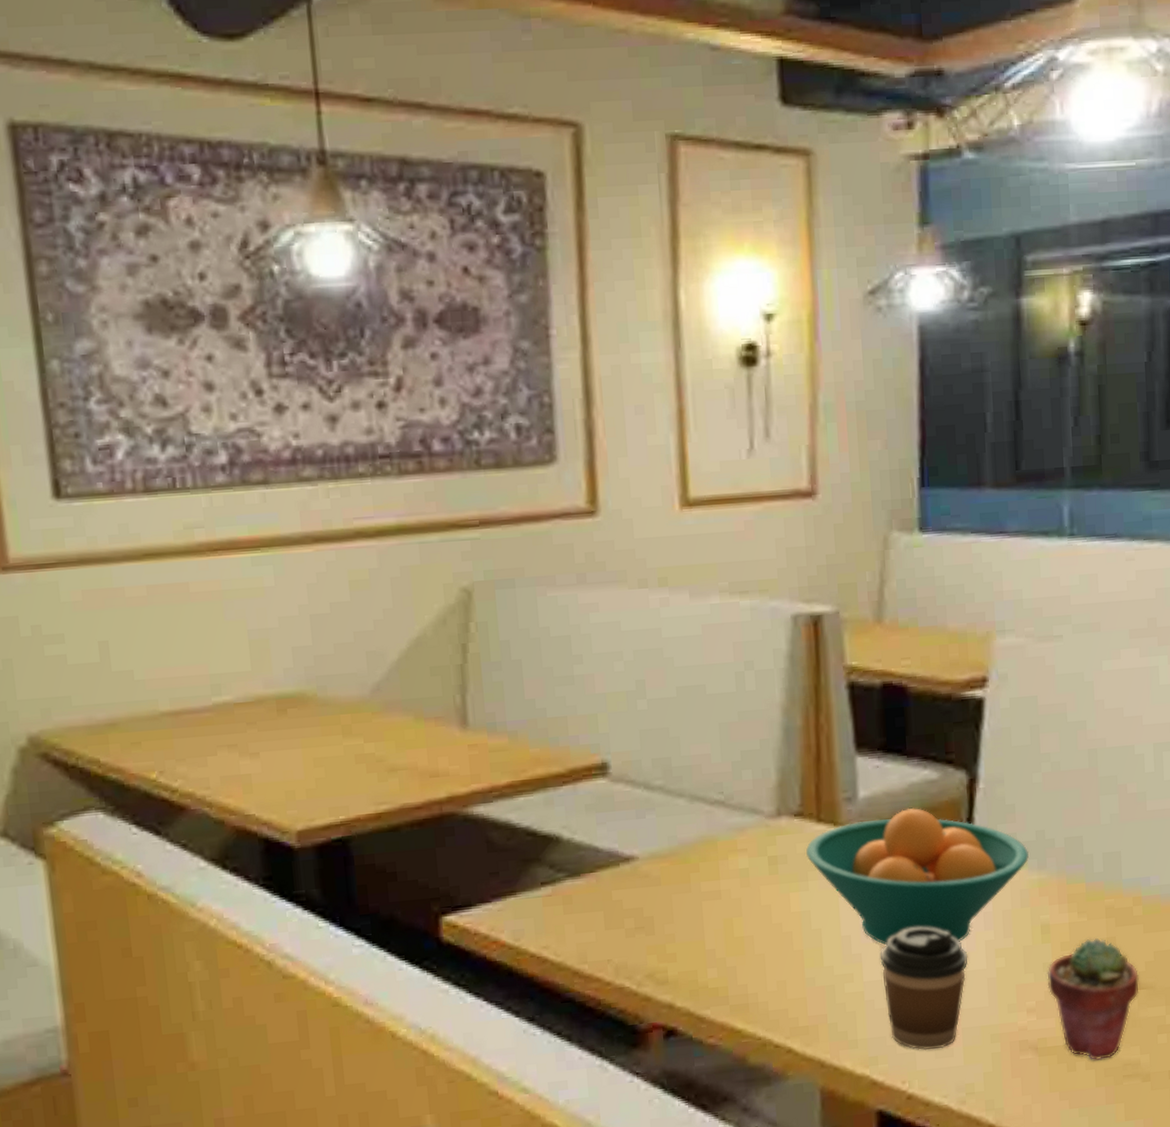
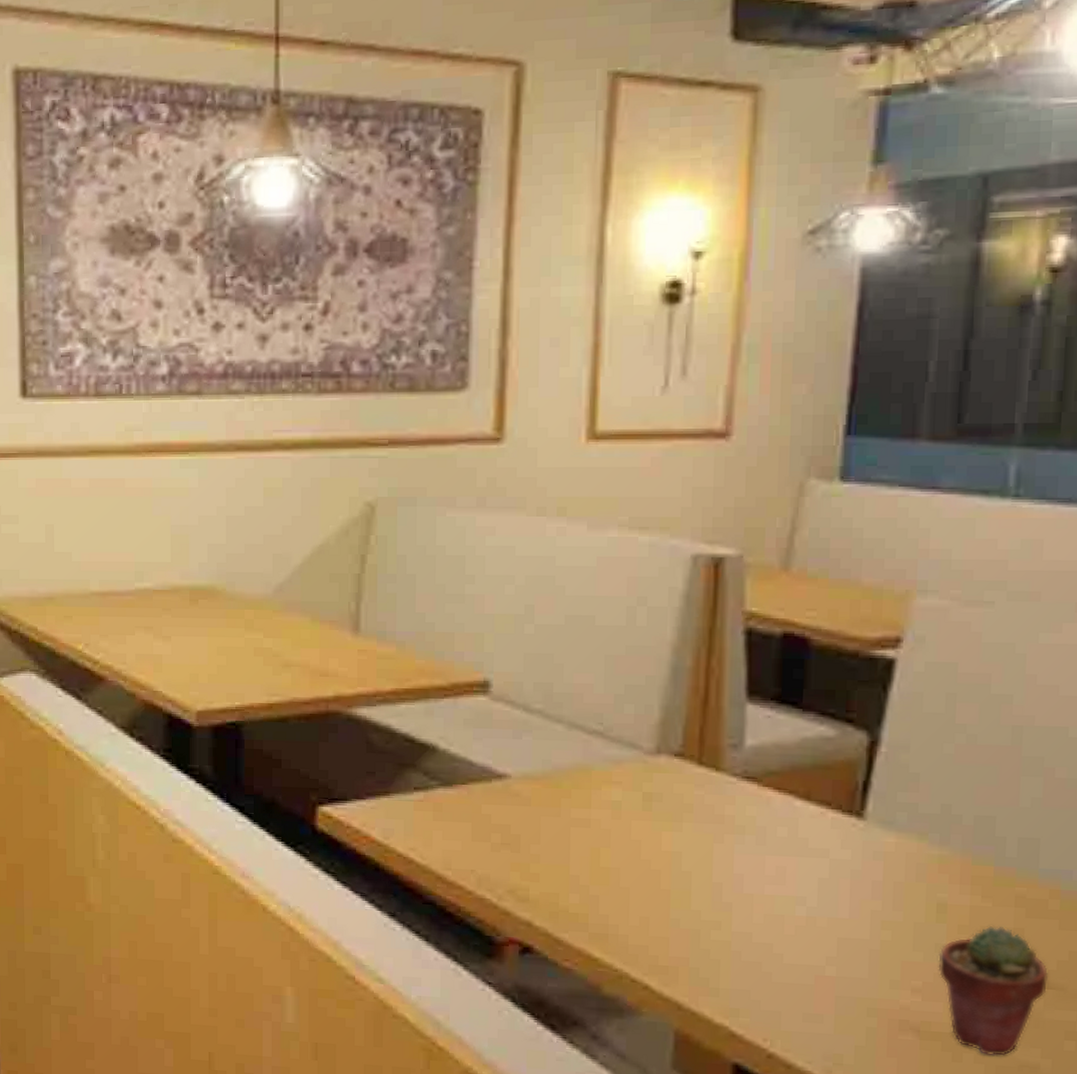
fruit bowl: present [806,808,1029,945] -> none [684,763,930,907]
coffee cup: present [880,926,968,1051] -> none [752,884,850,1013]

